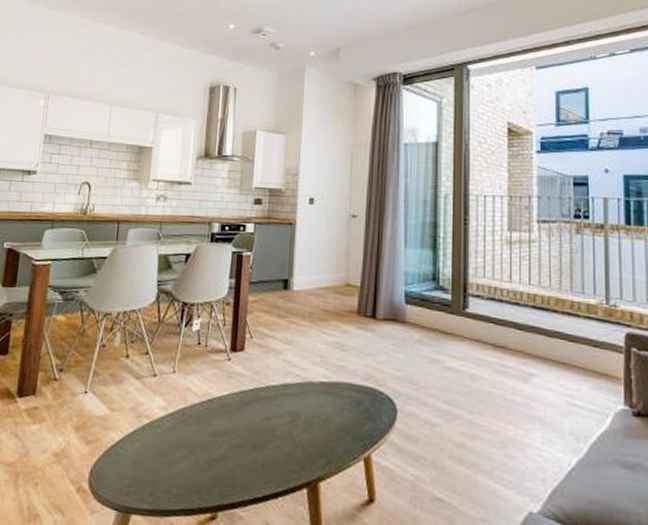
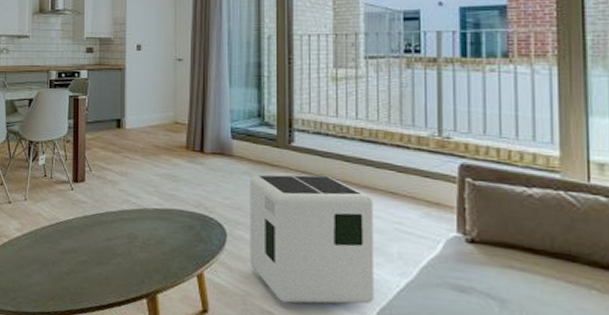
air purifier: none [421,343,546,488] -> present [250,174,374,304]

